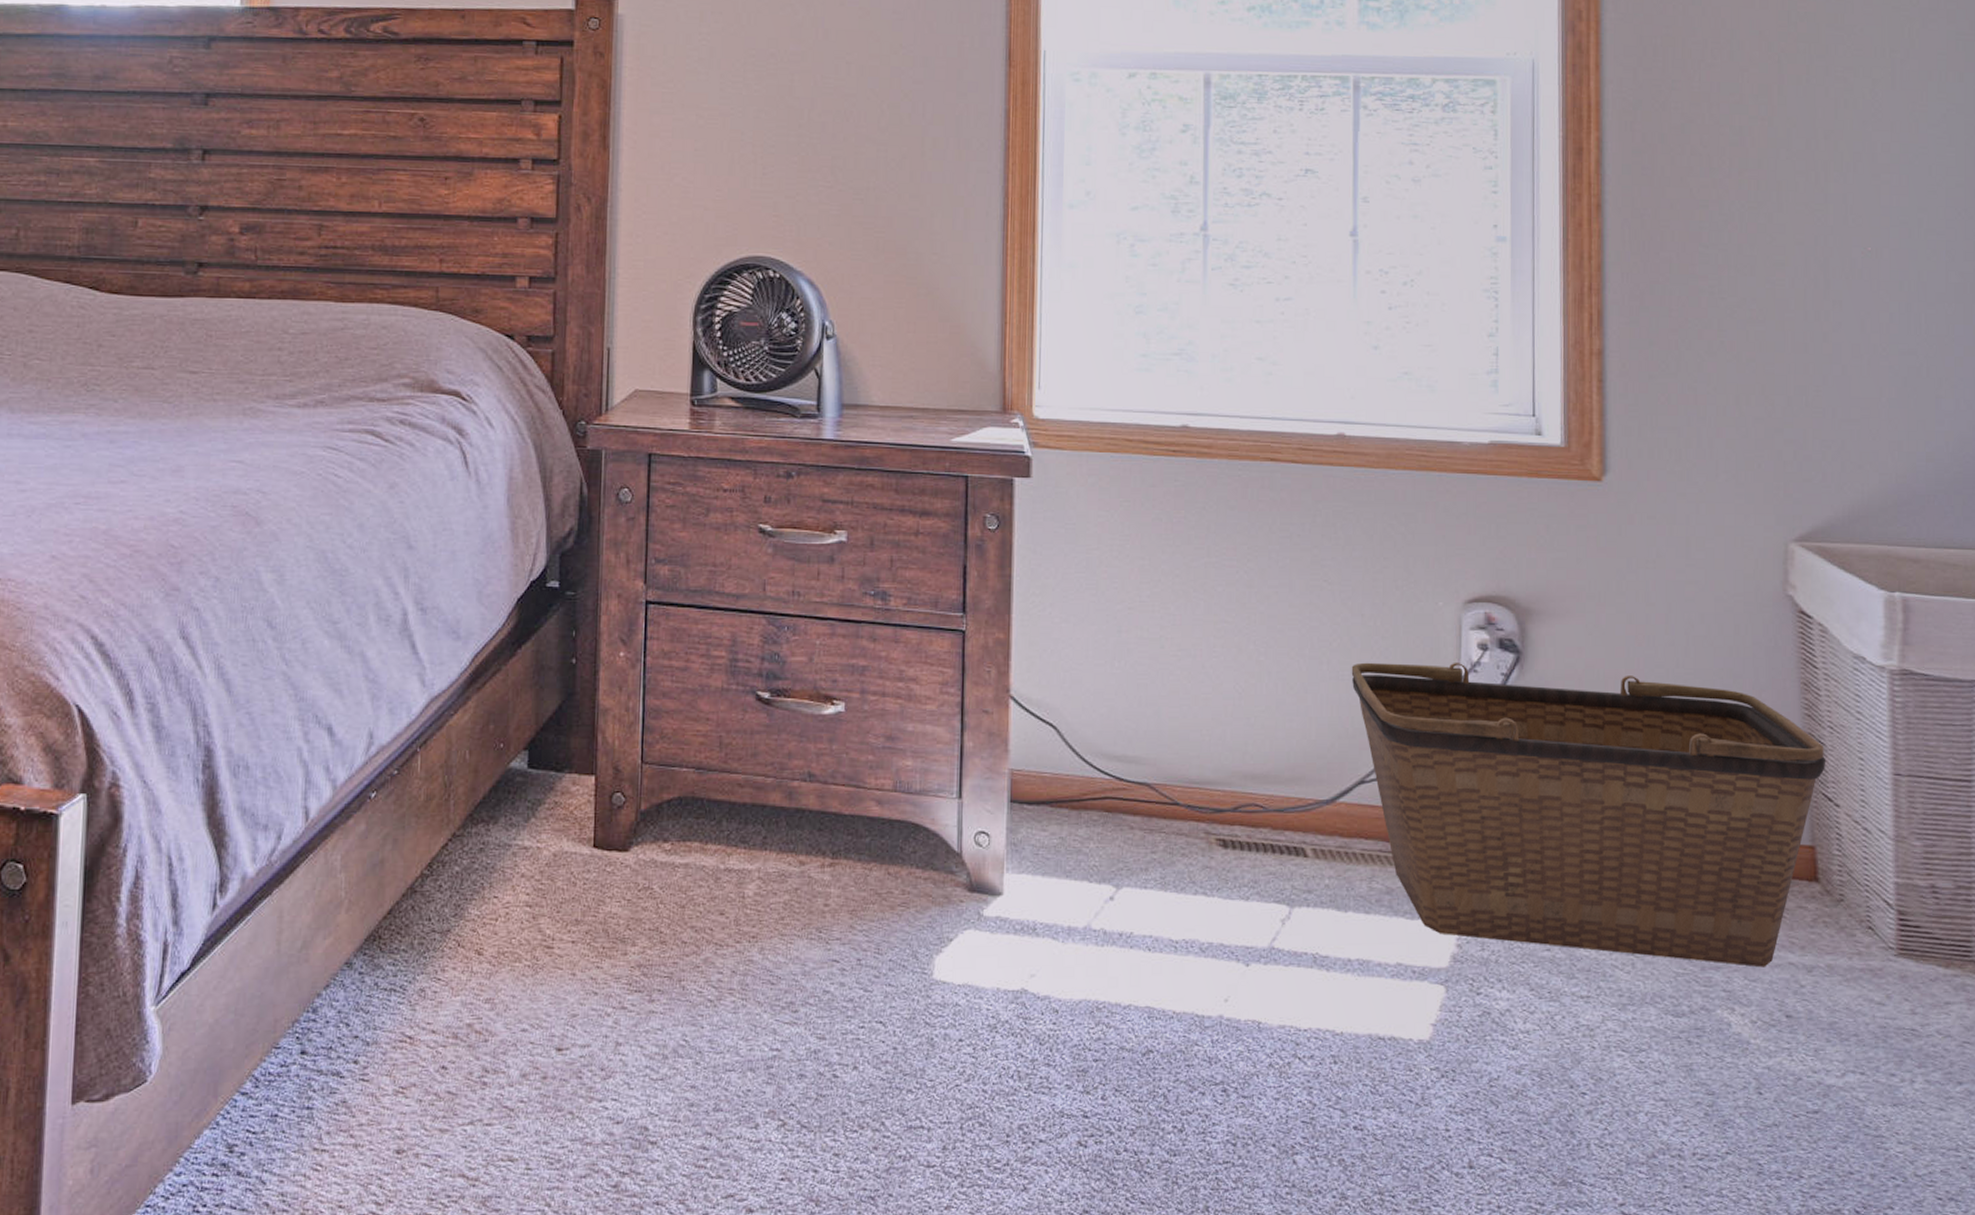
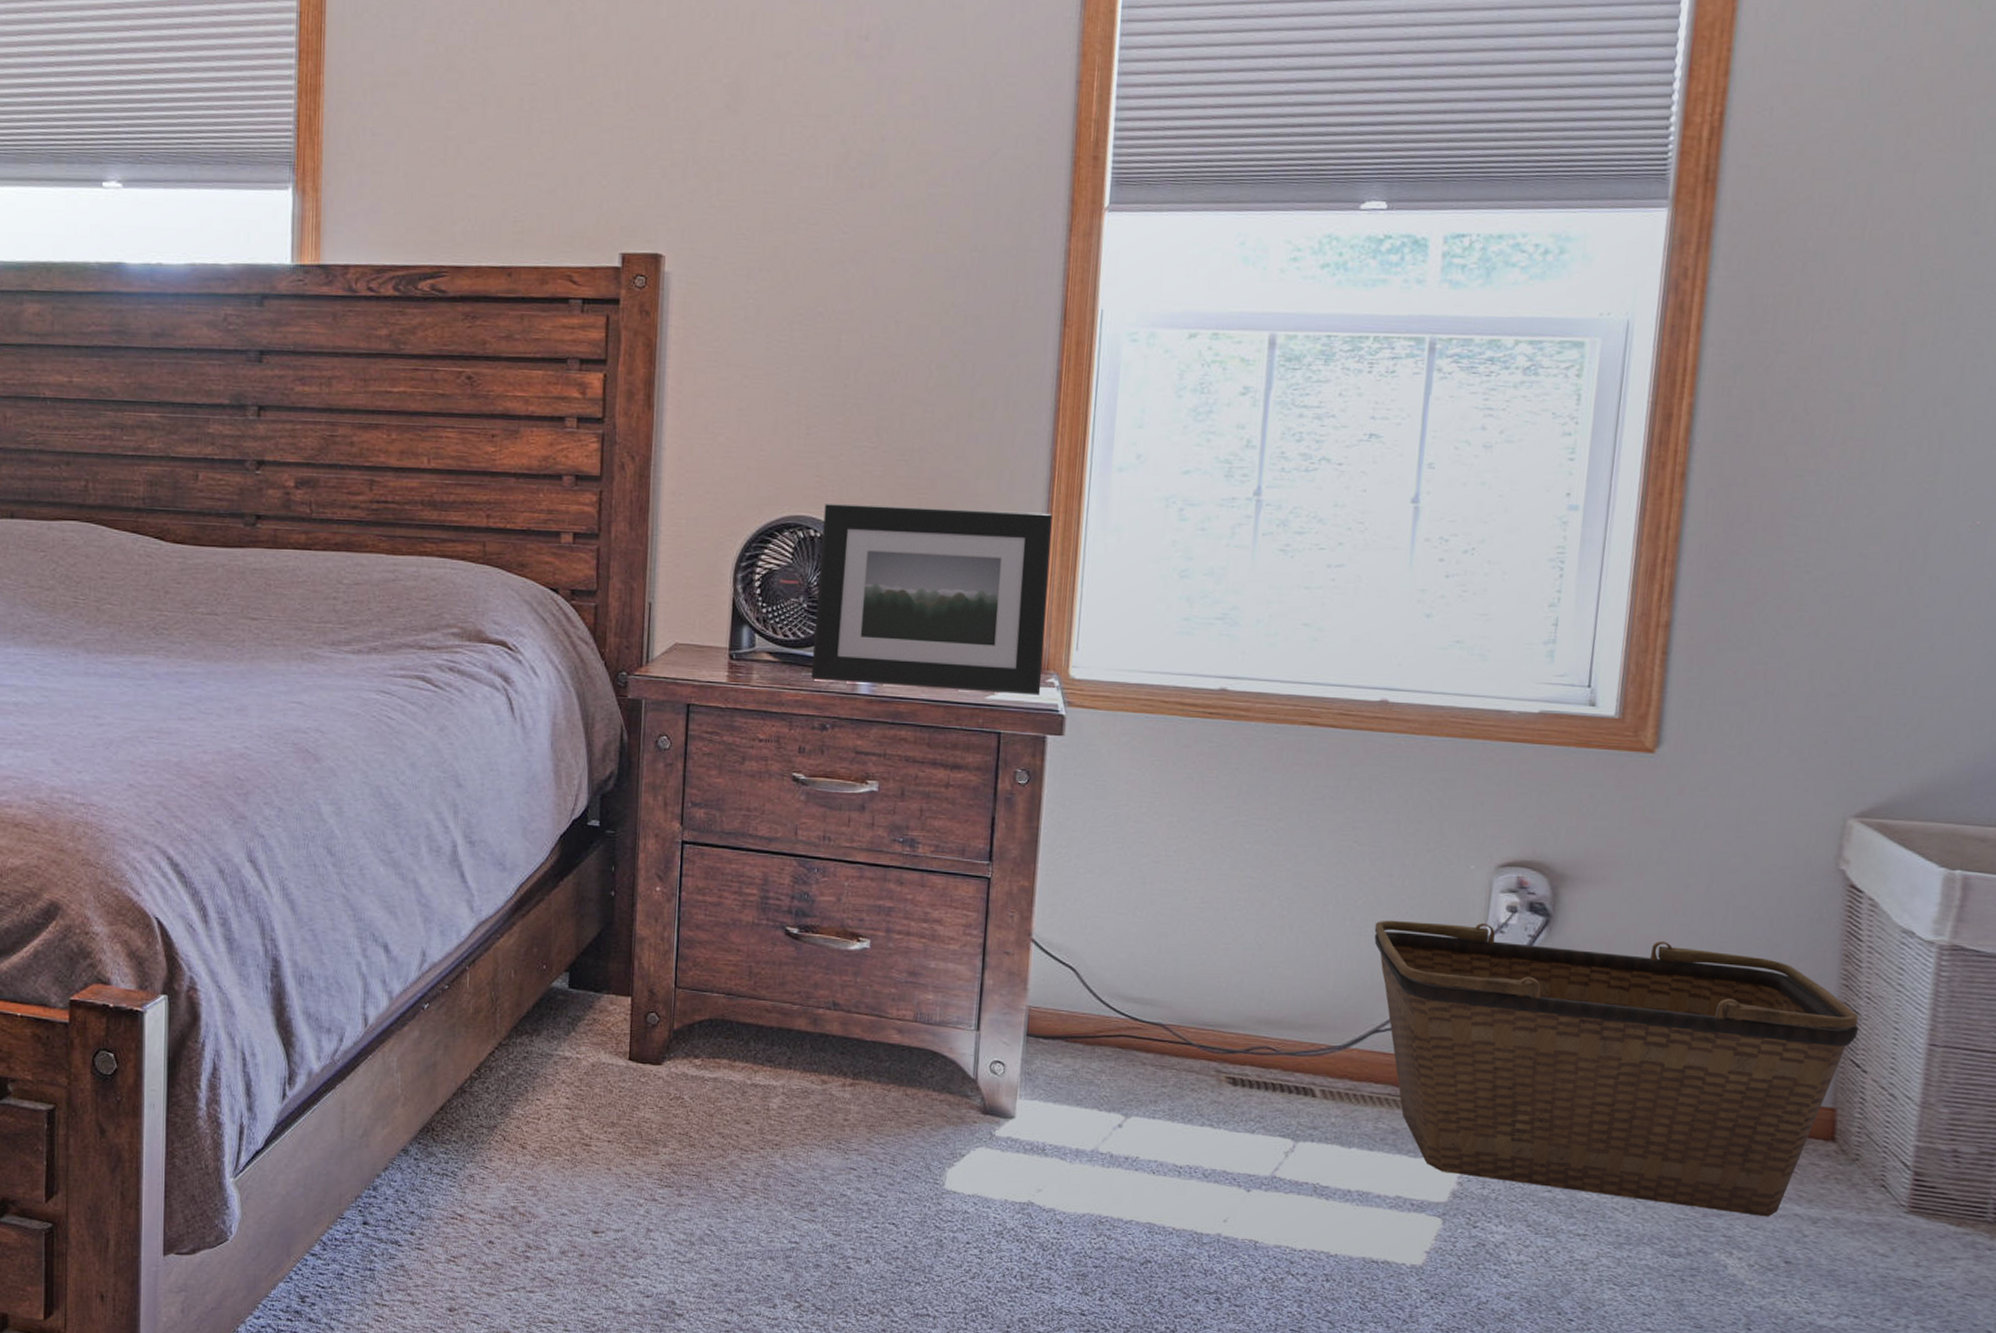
picture frame: none [774,244,1008,437] -> present [810,504,1053,696]

